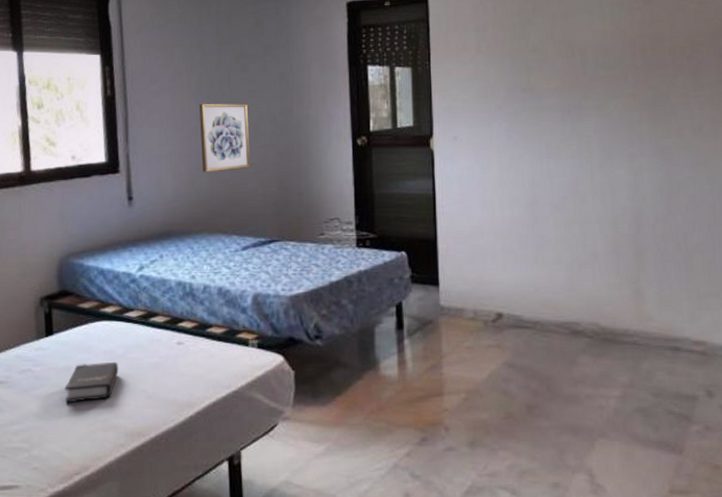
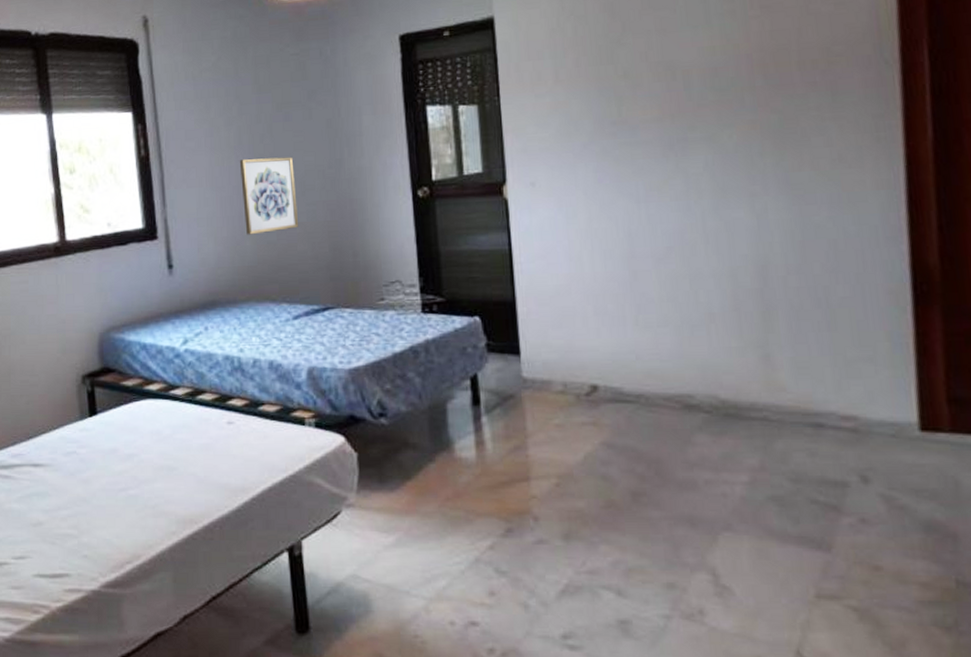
hardback book: present [64,361,119,403] -> none [111,443,167,487]

